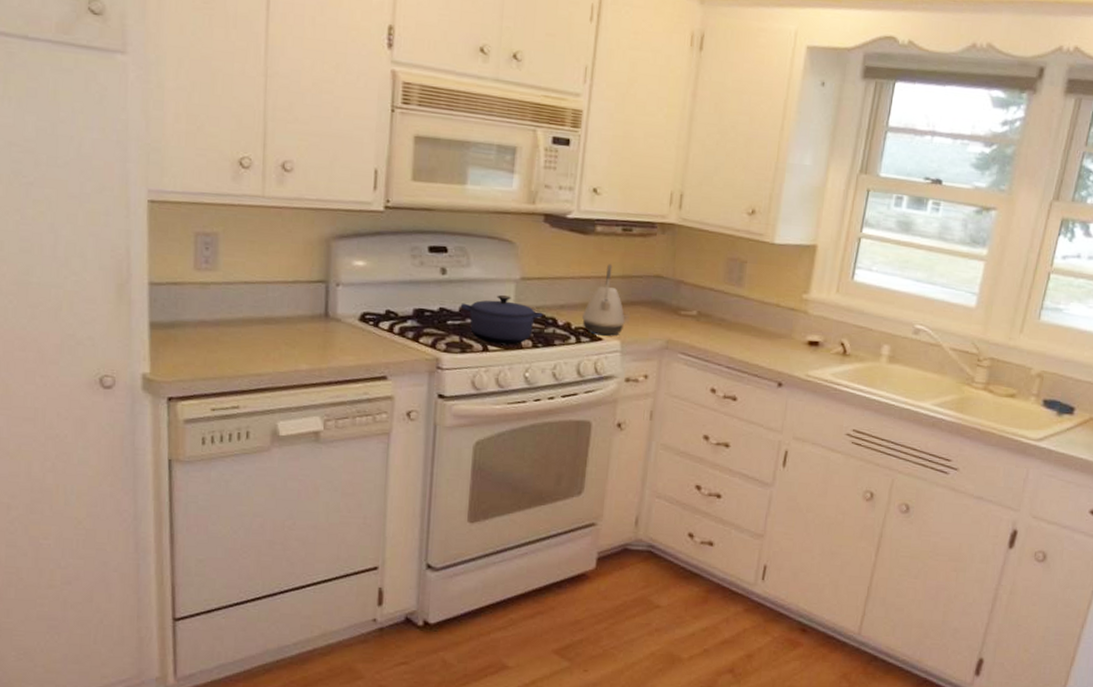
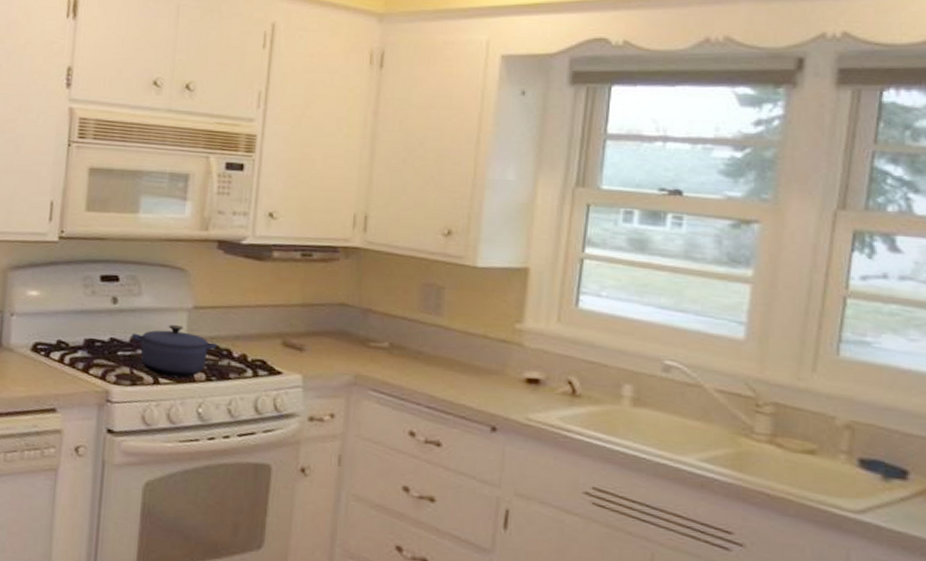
kettle: present [582,264,625,335] -> none [259,291,307,369]

